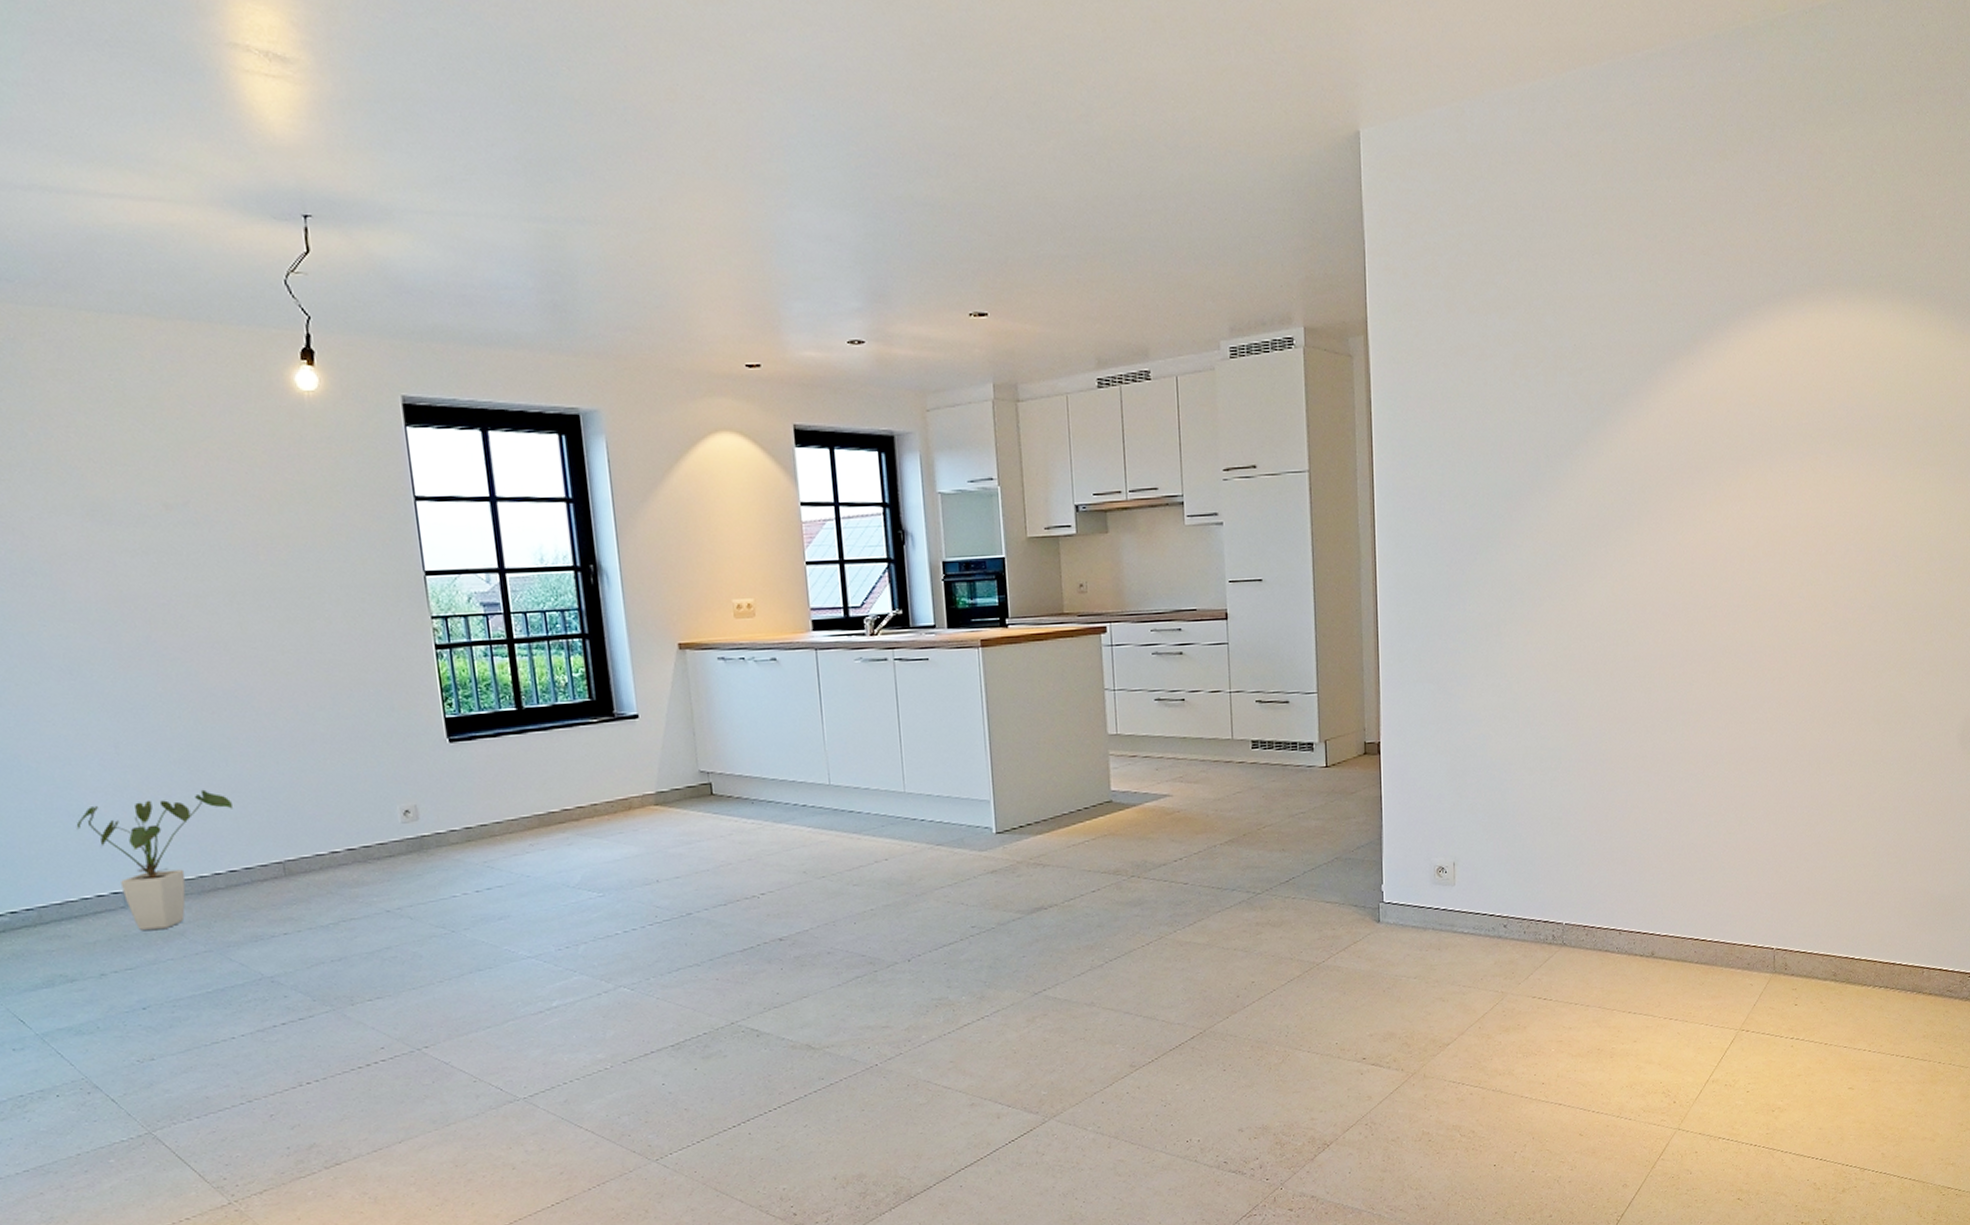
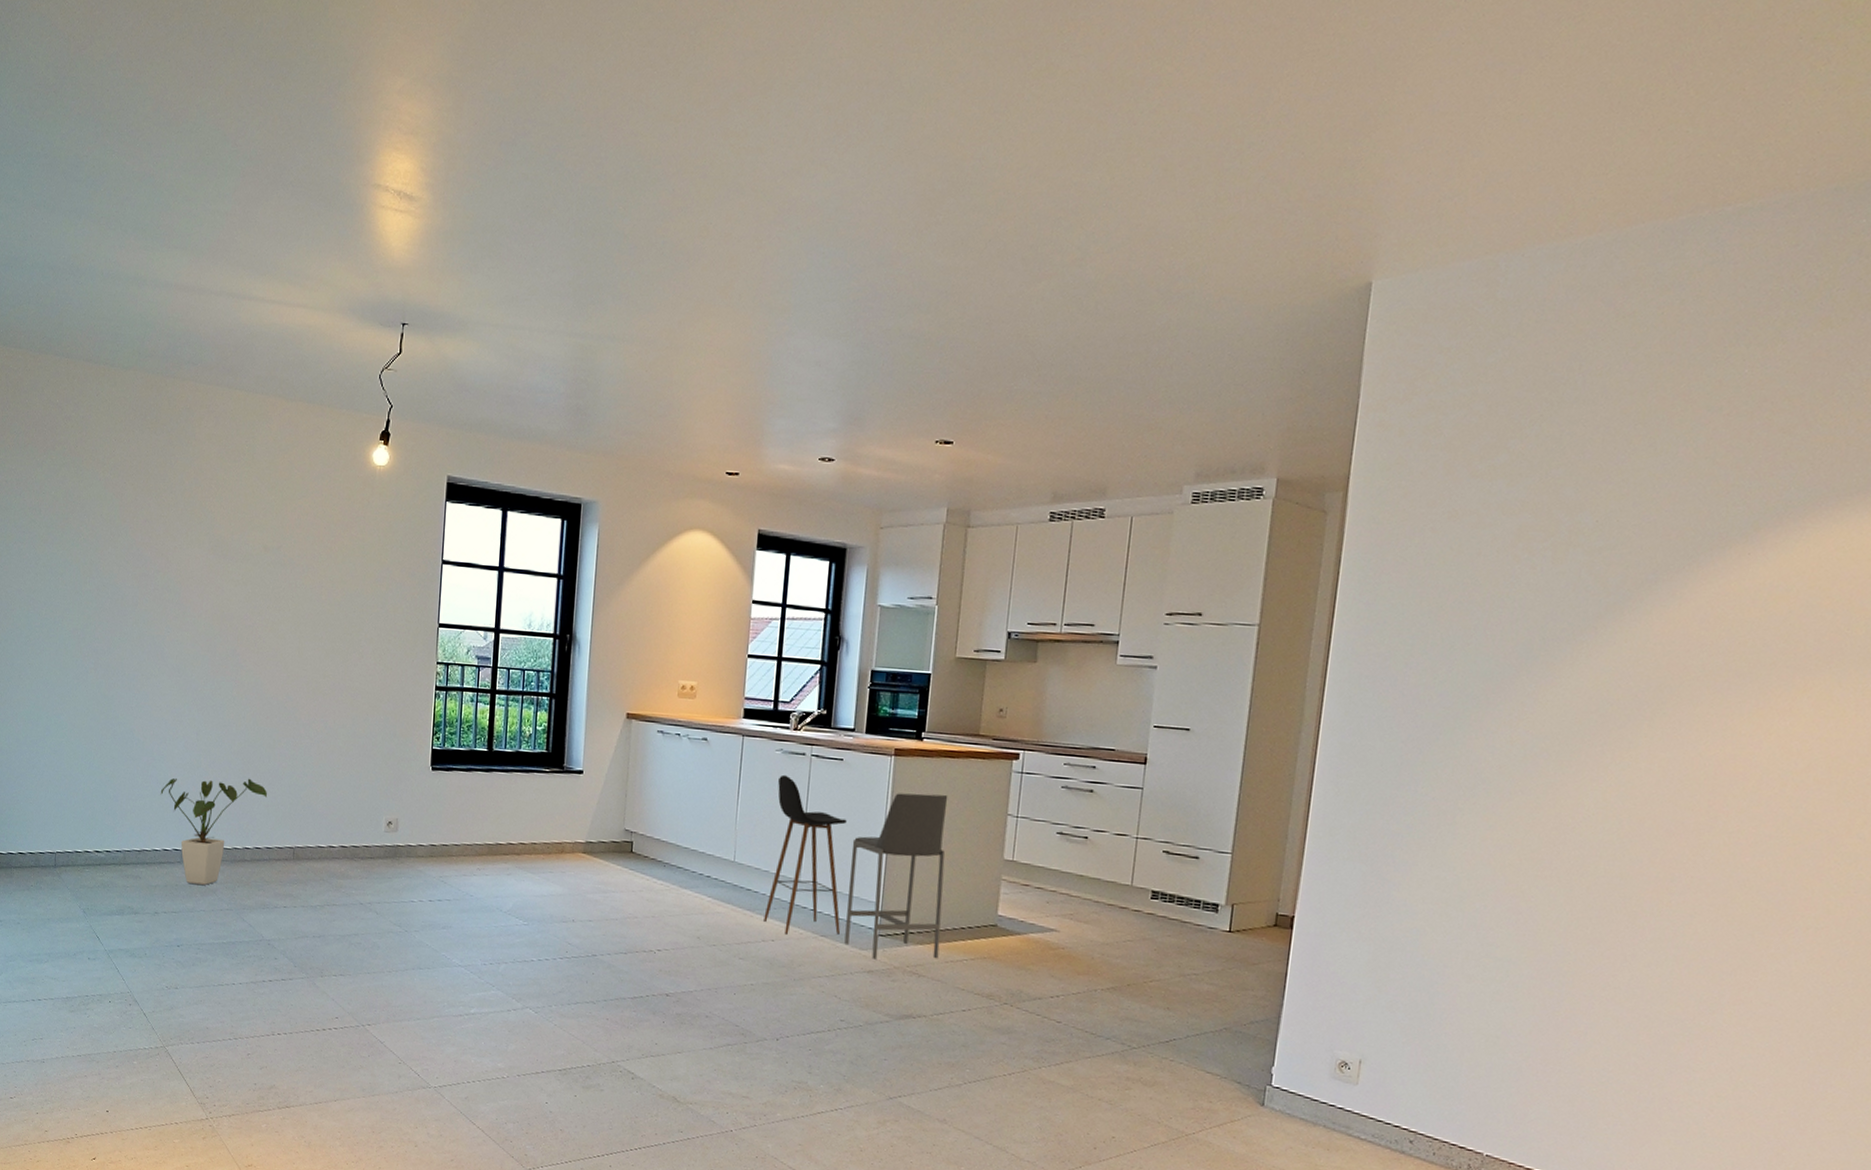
bar stool: none [863,684,955,852] -> present [763,774,847,936]
bar stool: none [953,678,1060,858] -> present [844,793,948,959]

